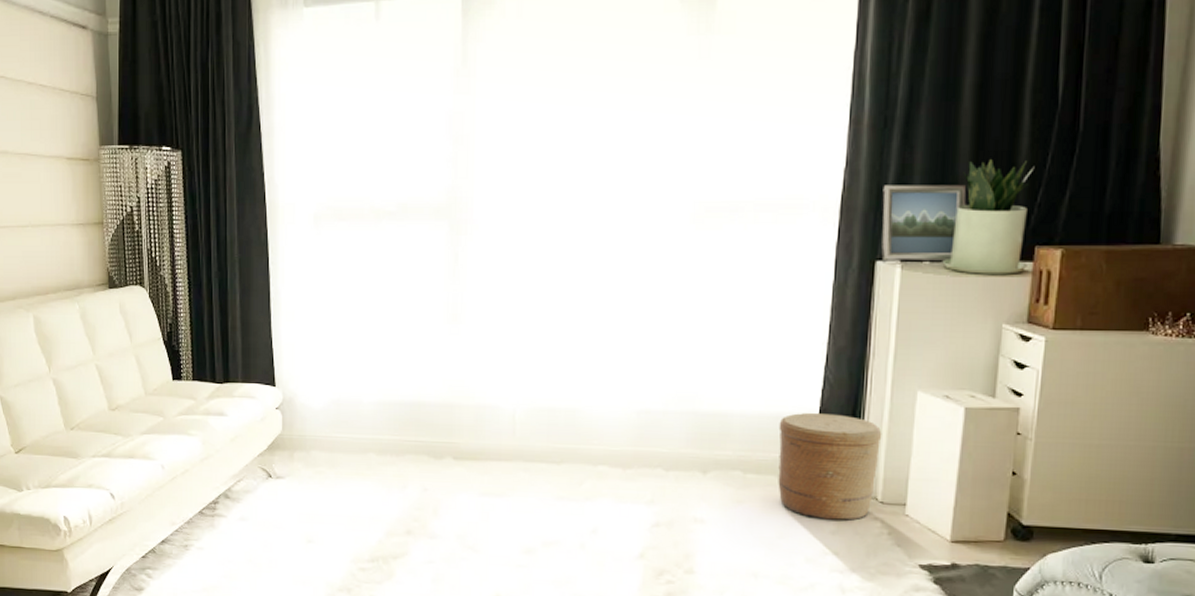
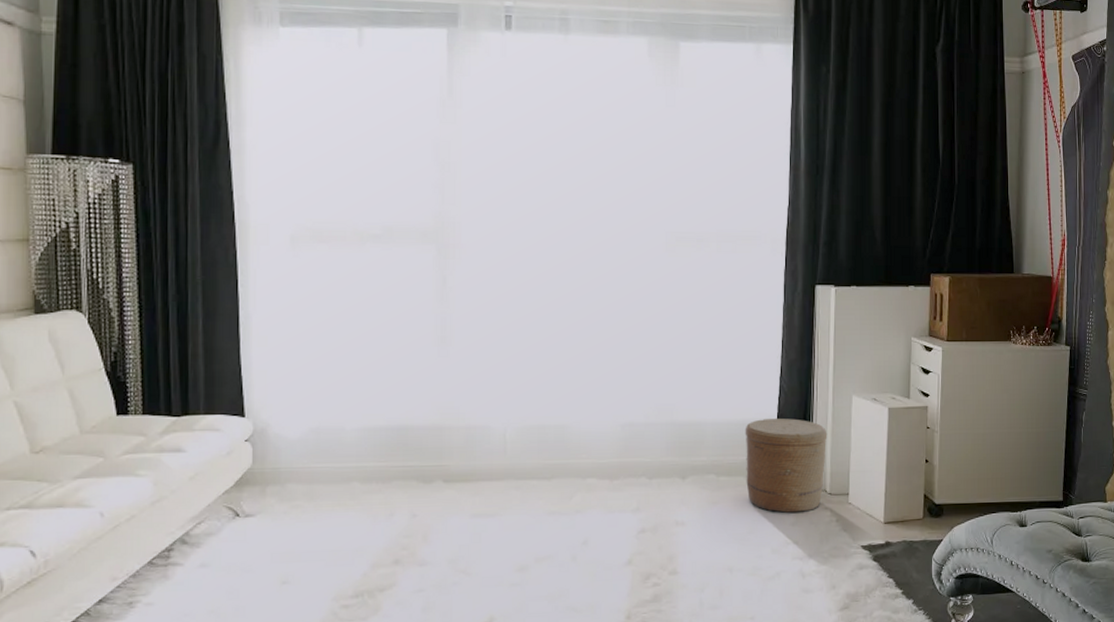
picture frame: present [881,184,967,262] -> none [818,222,880,287]
planter: present [942,160,1035,274] -> none [865,204,927,297]

